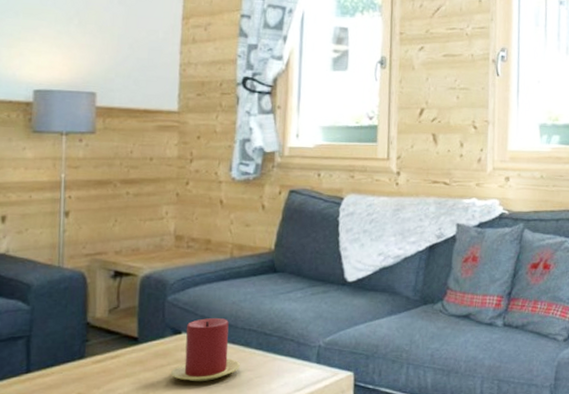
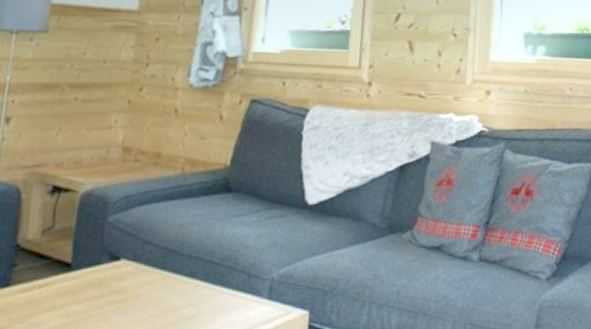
candle: present [171,318,241,382] -> none [104,243,183,318]

